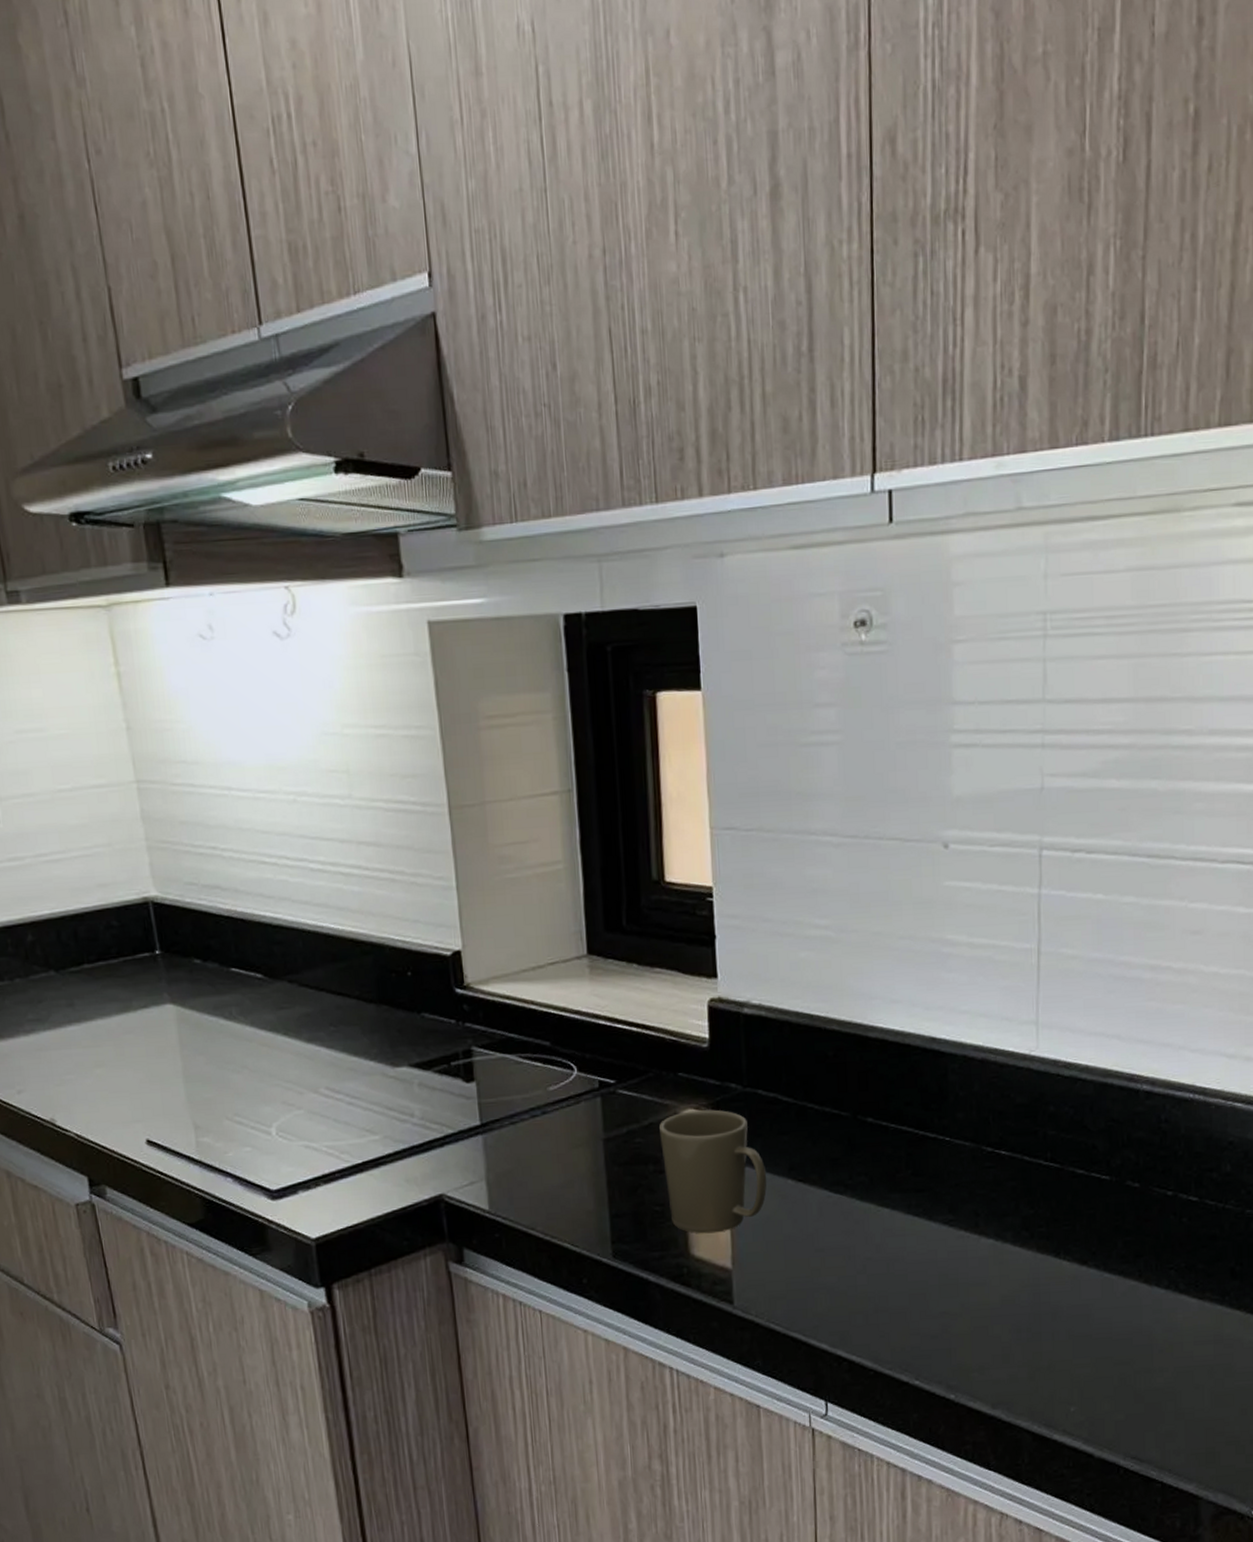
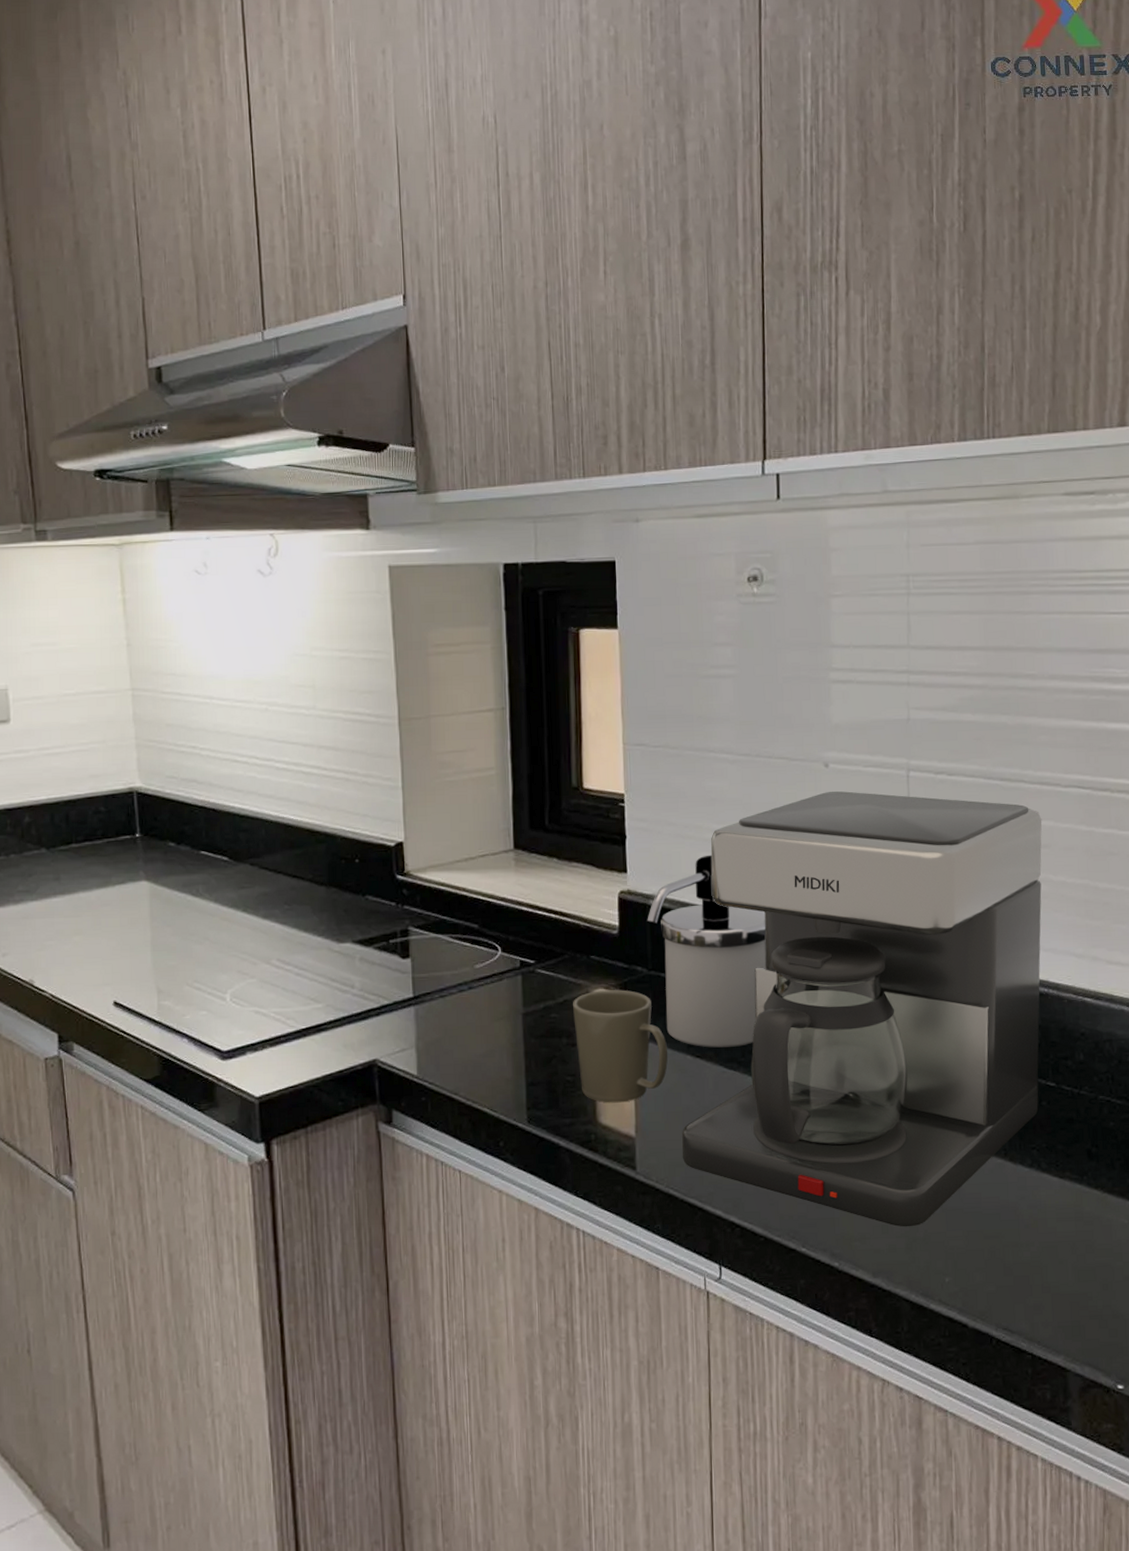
soap dispenser: none [741,954,876,1171] -> present [647,855,766,1048]
coffee maker: none [783,876,1194,1356] -> present [682,791,1042,1227]

